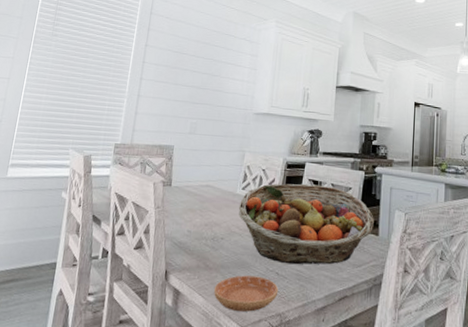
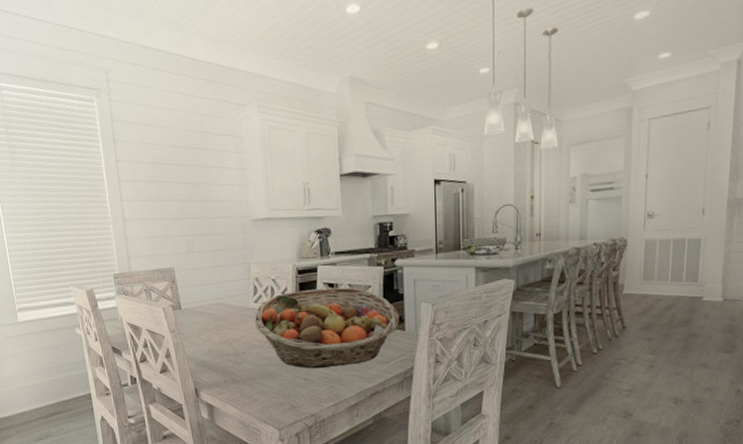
saucer: present [214,275,279,312] -> none [246,383,309,416]

